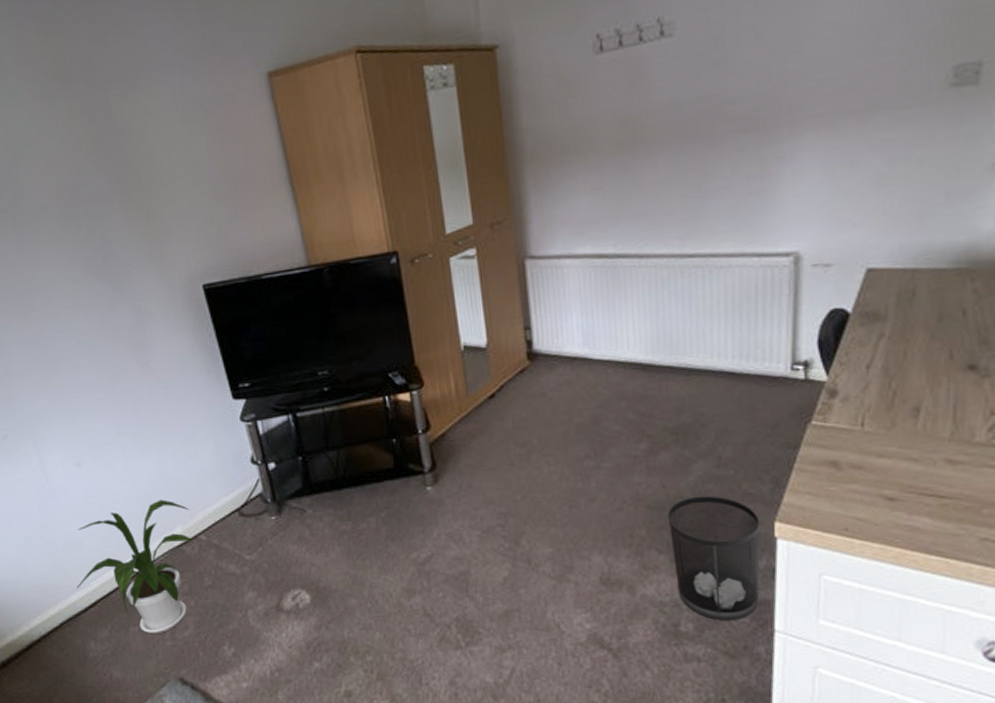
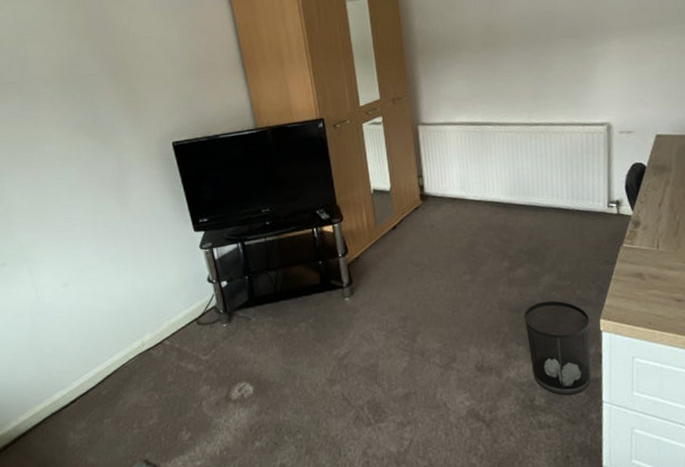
house plant: present [76,499,193,634] -> none [59,312,159,424]

